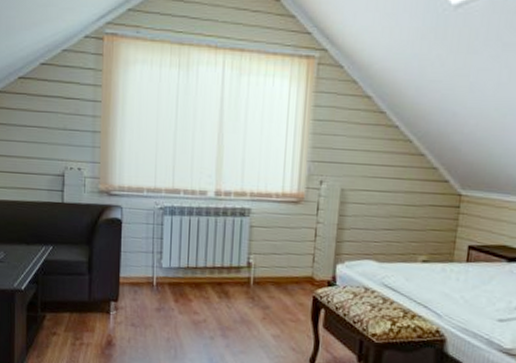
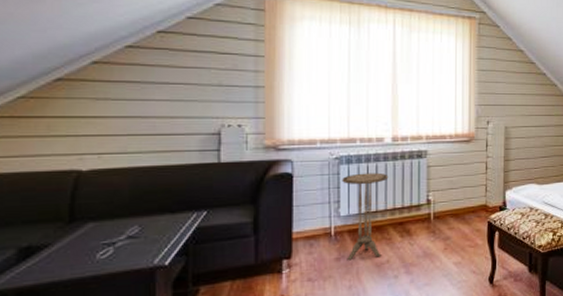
side table: none [165,226,210,315] -> present [342,172,389,261]

